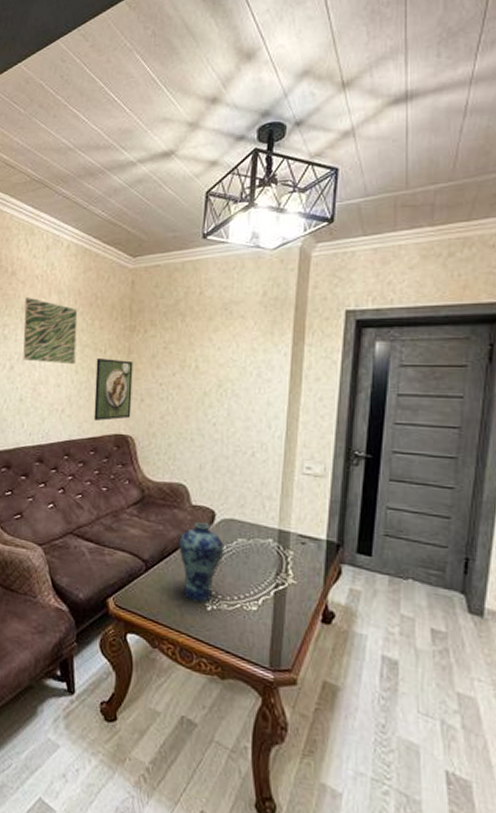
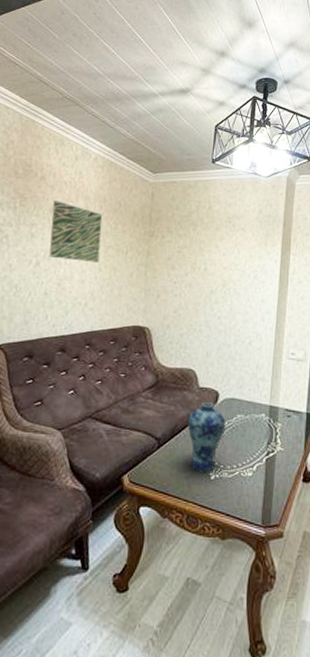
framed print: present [93,358,133,422] -> none [114,258,152,314]

